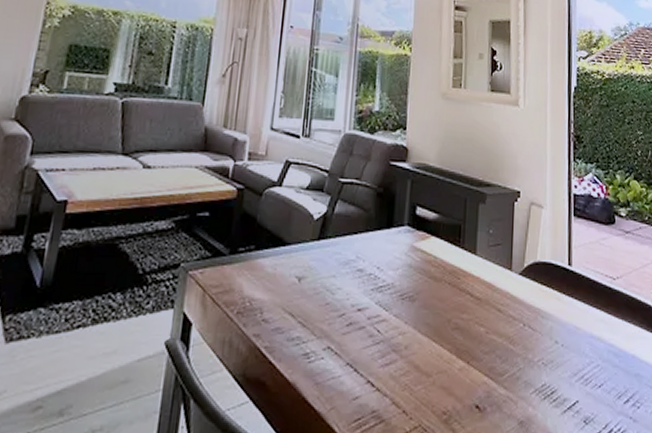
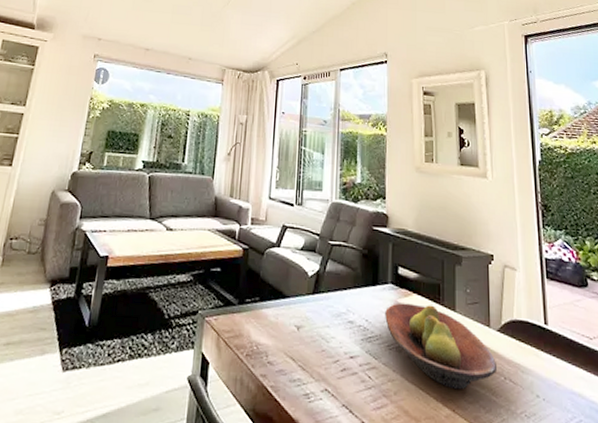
fruit bowl: none [399,247,517,340] -> present [385,303,498,390]

